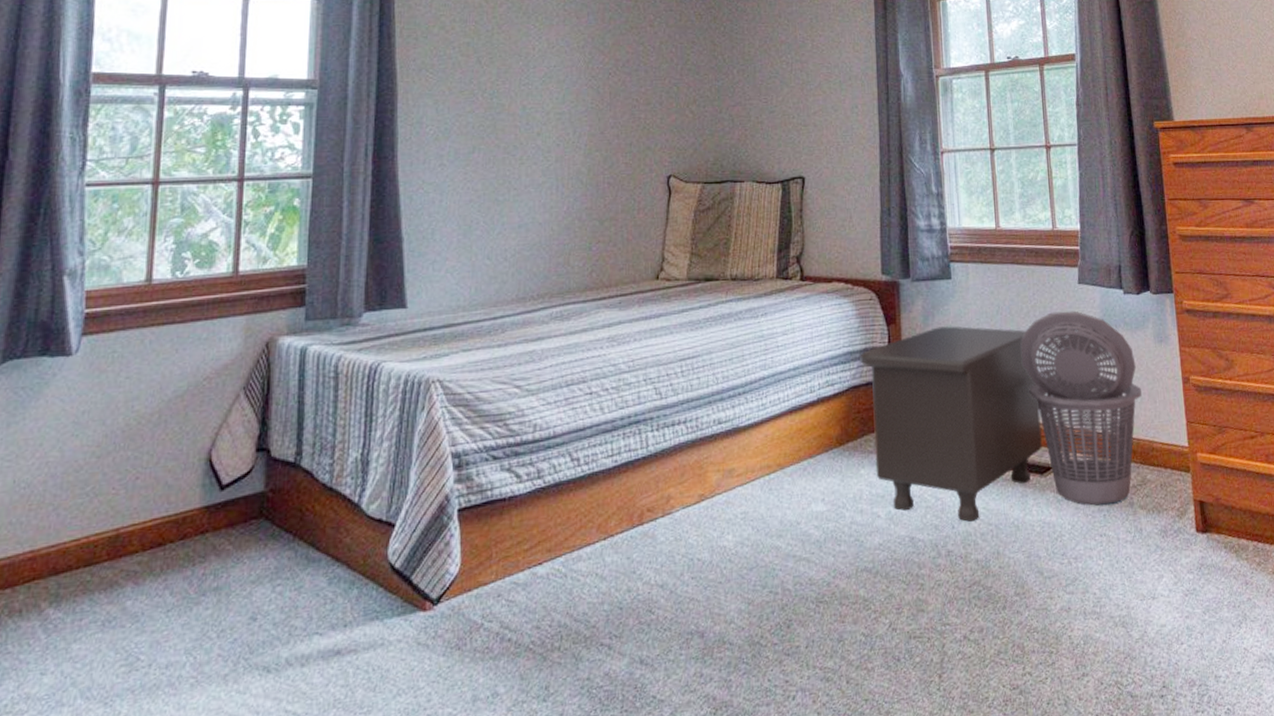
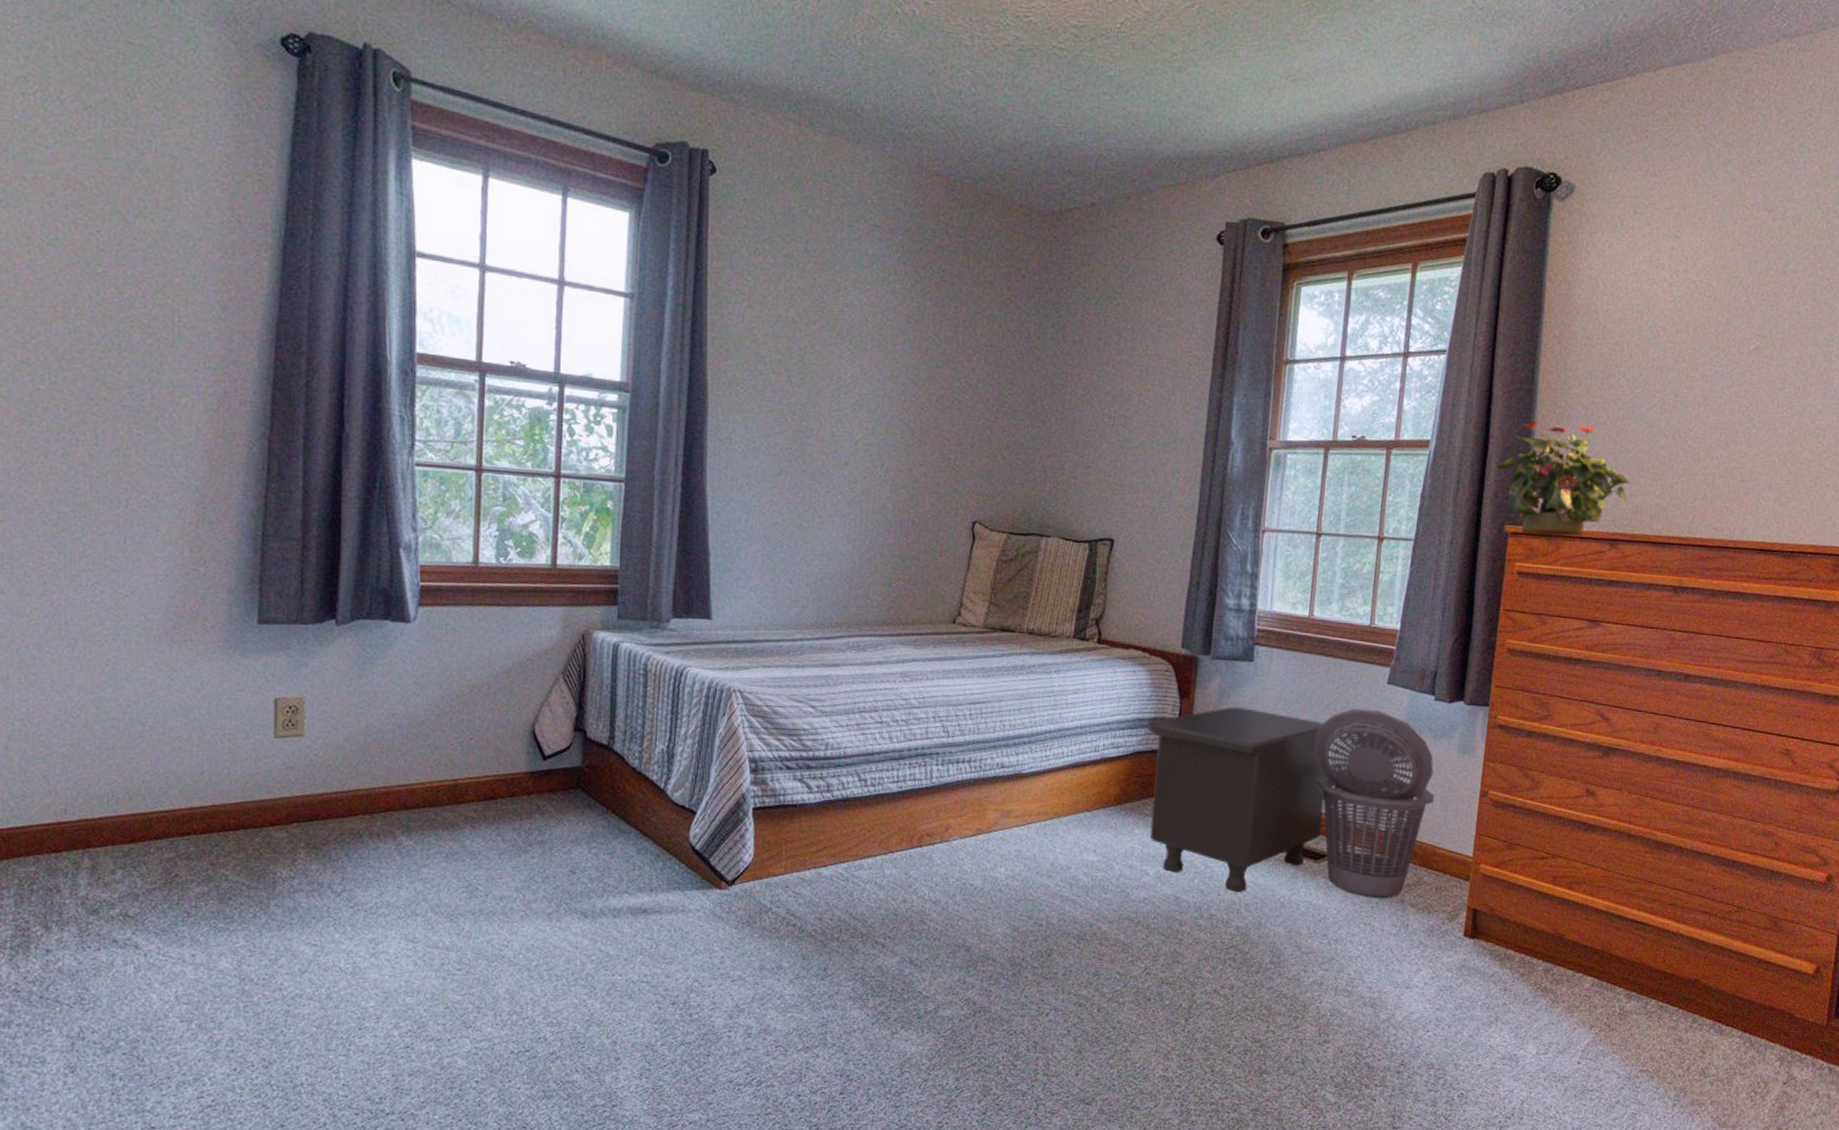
potted plant: none [1136,24,1252,127] -> present [1496,420,1630,537]

